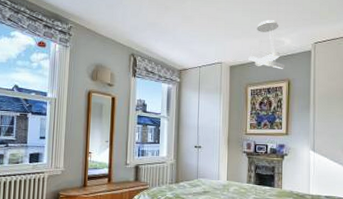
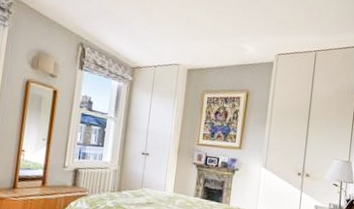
ceiling light fixture: present [248,20,285,69] -> none [208,23,246,79]

